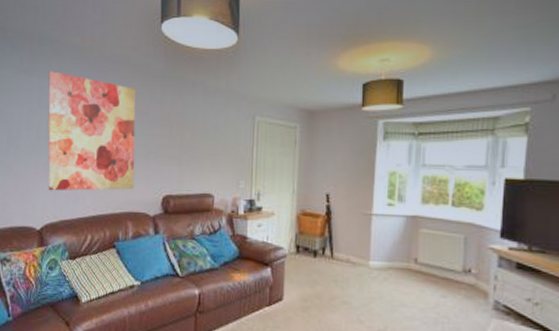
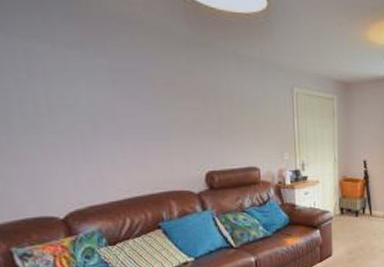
wall art: present [48,71,136,191] -> none [33,30,172,175]

